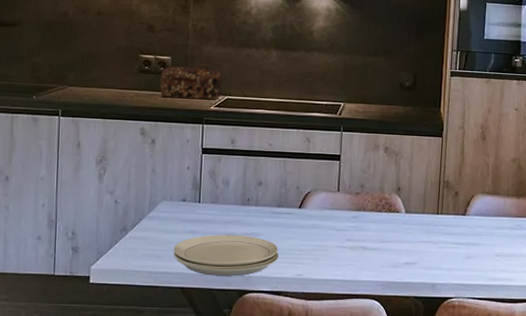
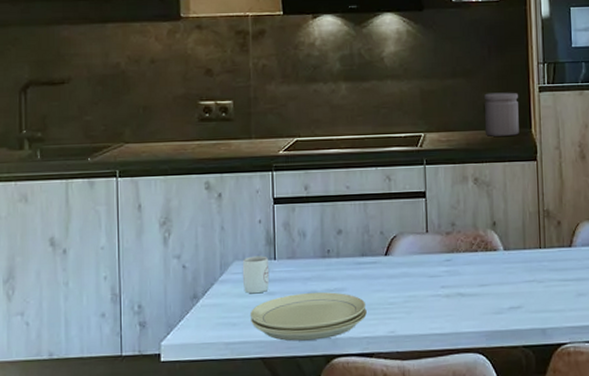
bread loaf: present [160,66,222,100] -> none [223,109,290,146]
mug: none [168,198,194,231] -> present [242,256,270,294]
jar: none [398,72,432,114] -> present [484,92,519,137]

